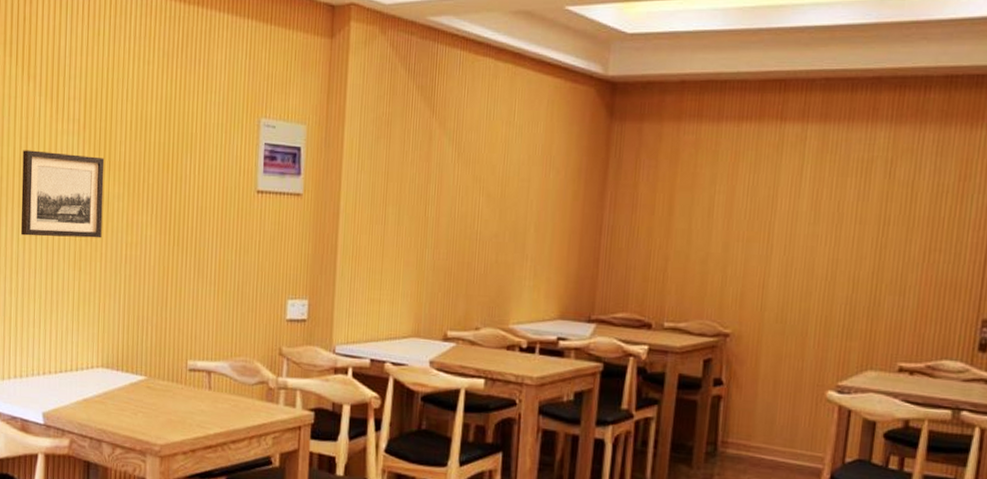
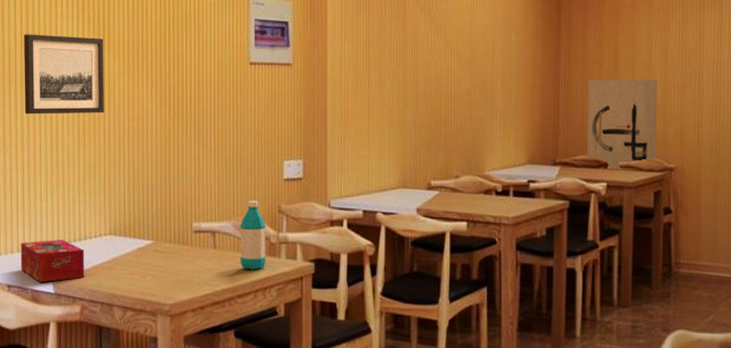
tissue box: none [11,368,76,412] -> present [20,240,85,282]
water bottle: none [235,341,265,415] -> present [239,201,265,270]
wall art: none [627,226,718,331] -> present [587,79,657,169]

